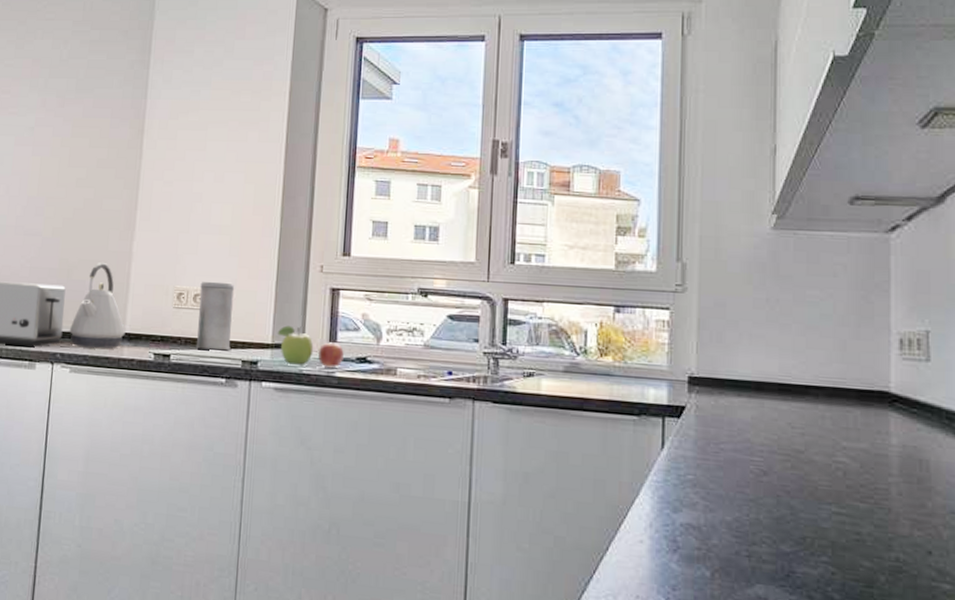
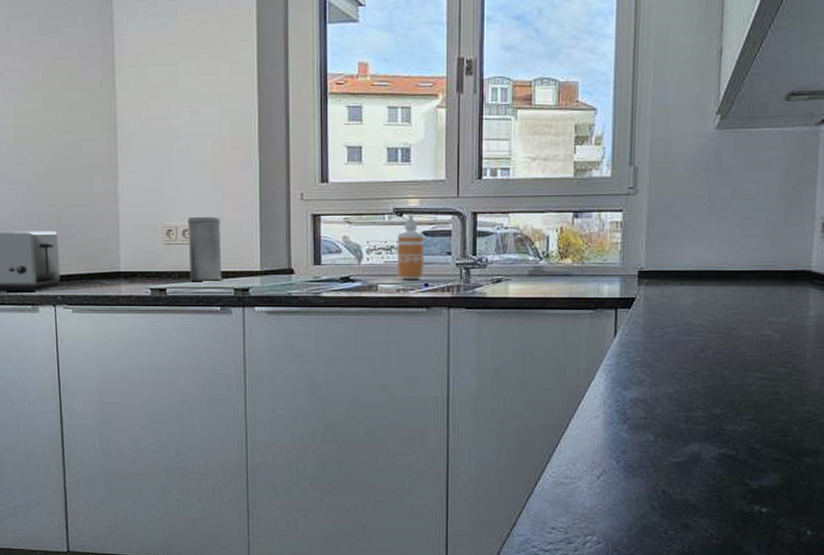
kettle: present [69,263,126,350] -> none [66,206,121,289]
fruit: present [277,325,314,367] -> none [264,253,300,290]
fruit: present [318,341,344,368] -> none [305,264,328,288]
soap dispenser: none [418,296,450,366] -> present [397,215,425,279]

